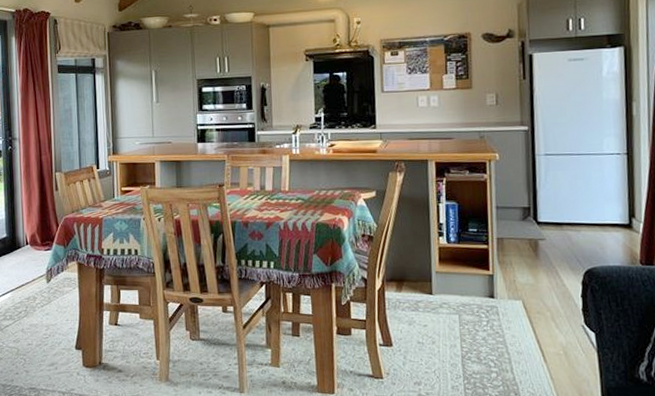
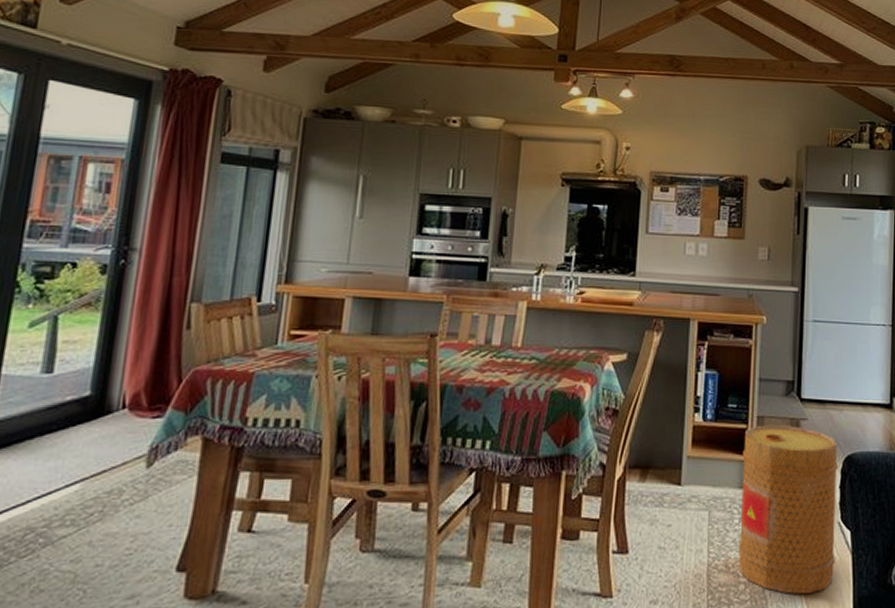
basket: none [485,244,581,382] -> present [738,425,839,594]

